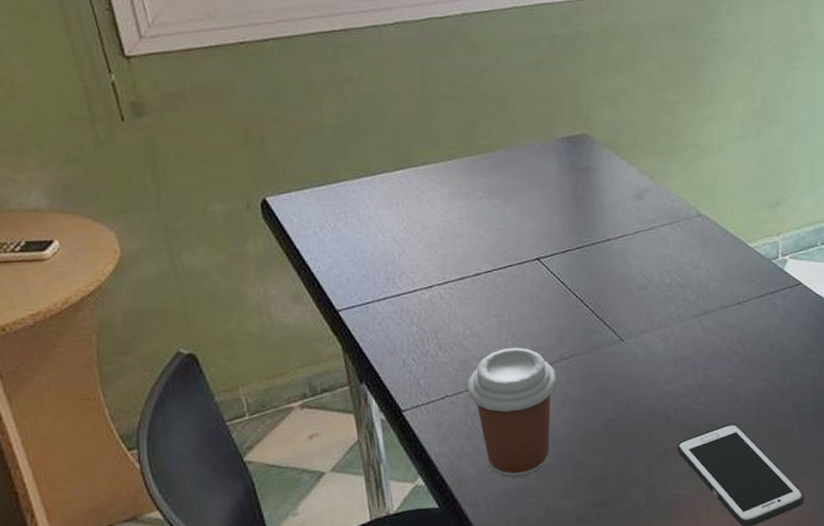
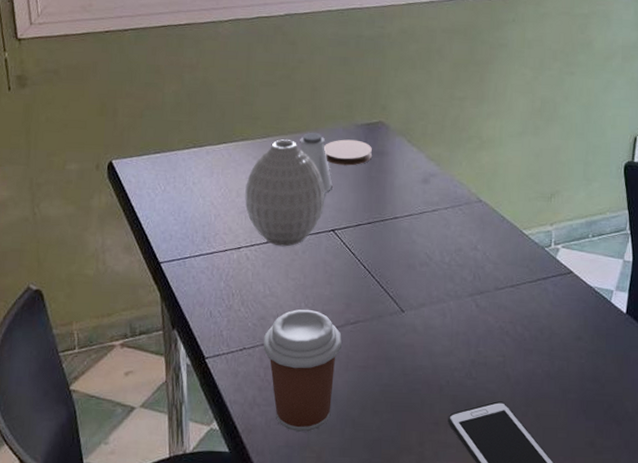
vase: none [432,160,526,282] -> present [245,139,325,247]
saltshaker: none [492,150,534,218] -> present [300,132,333,193]
coaster: none [520,156,577,186] -> present [323,139,373,166]

